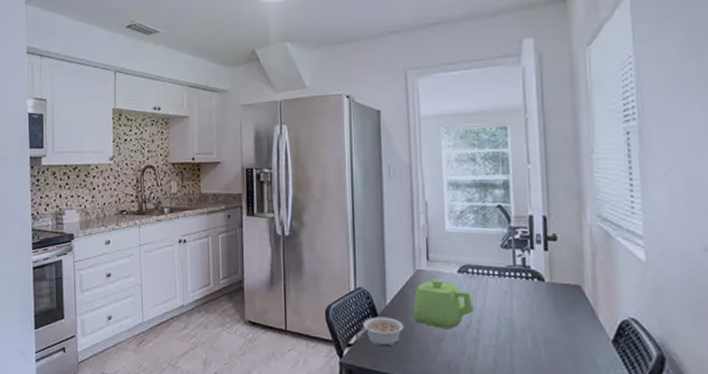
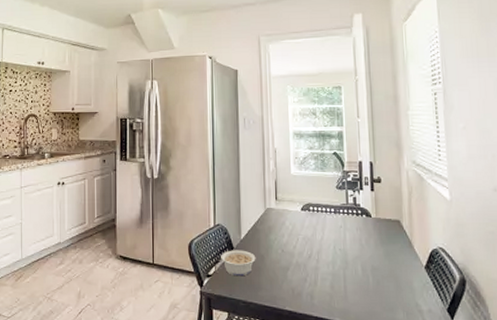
teapot: present [412,278,474,330] -> none [263,215,314,260]

